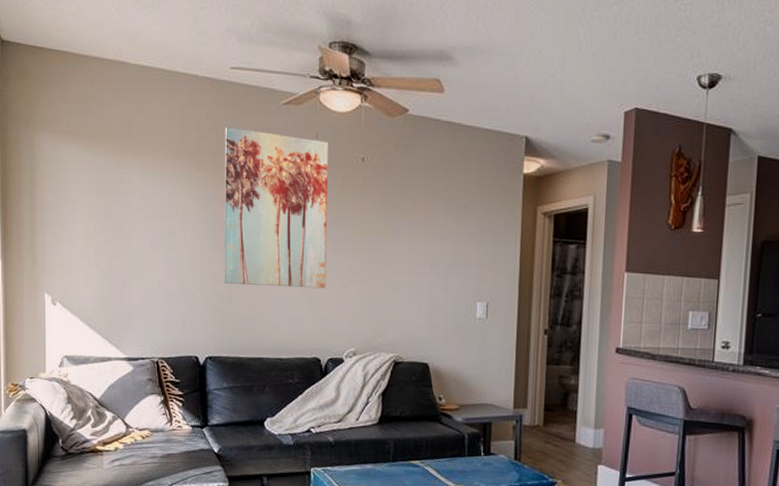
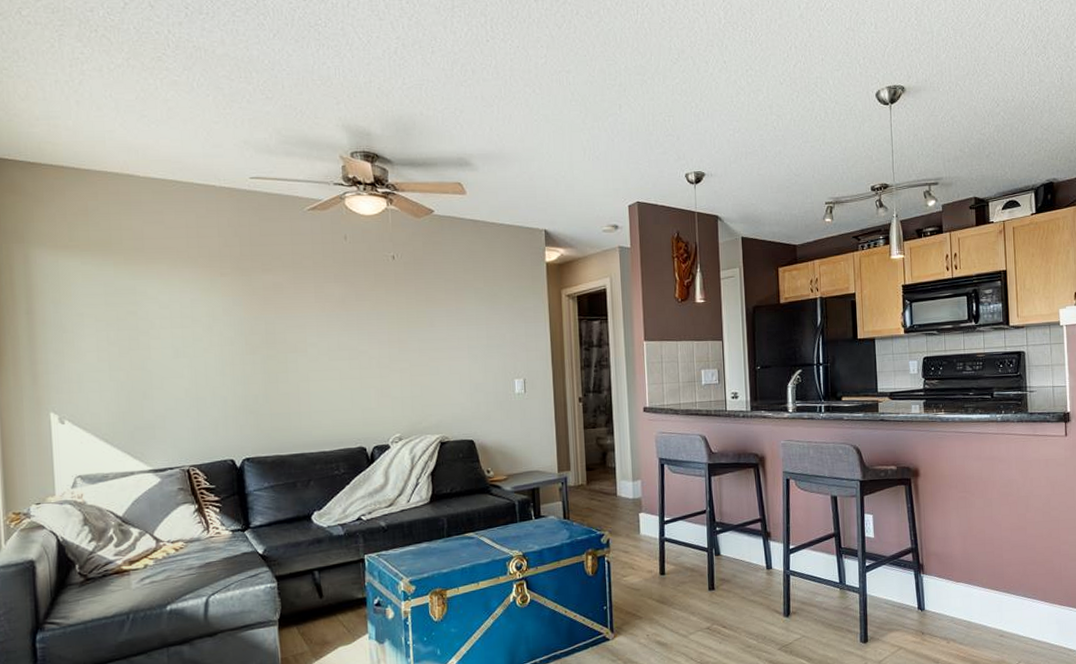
wall art: present [224,126,328,289] -> none [248,233,366,384]

